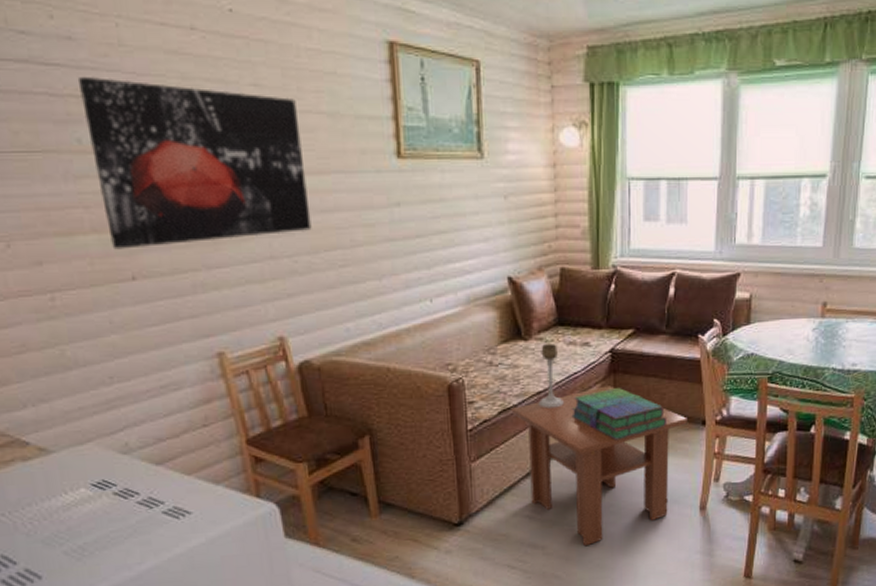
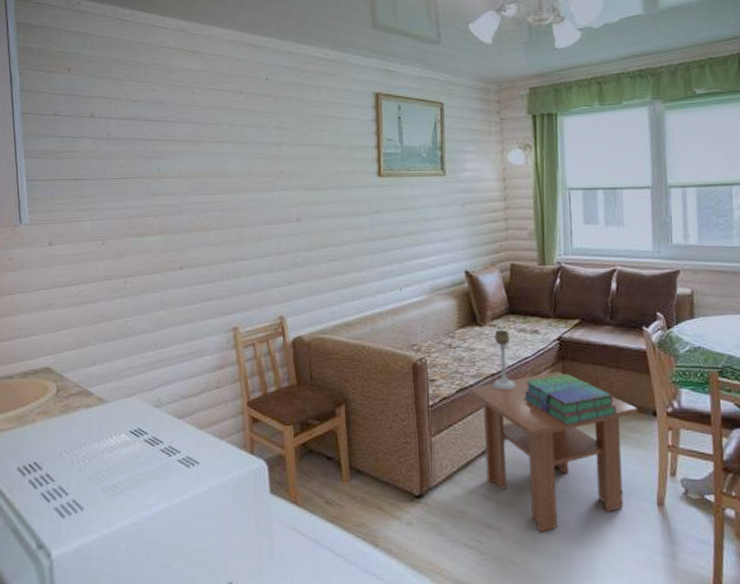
wall art: present [77,76,312,250] -> none [163,126,311,246]

